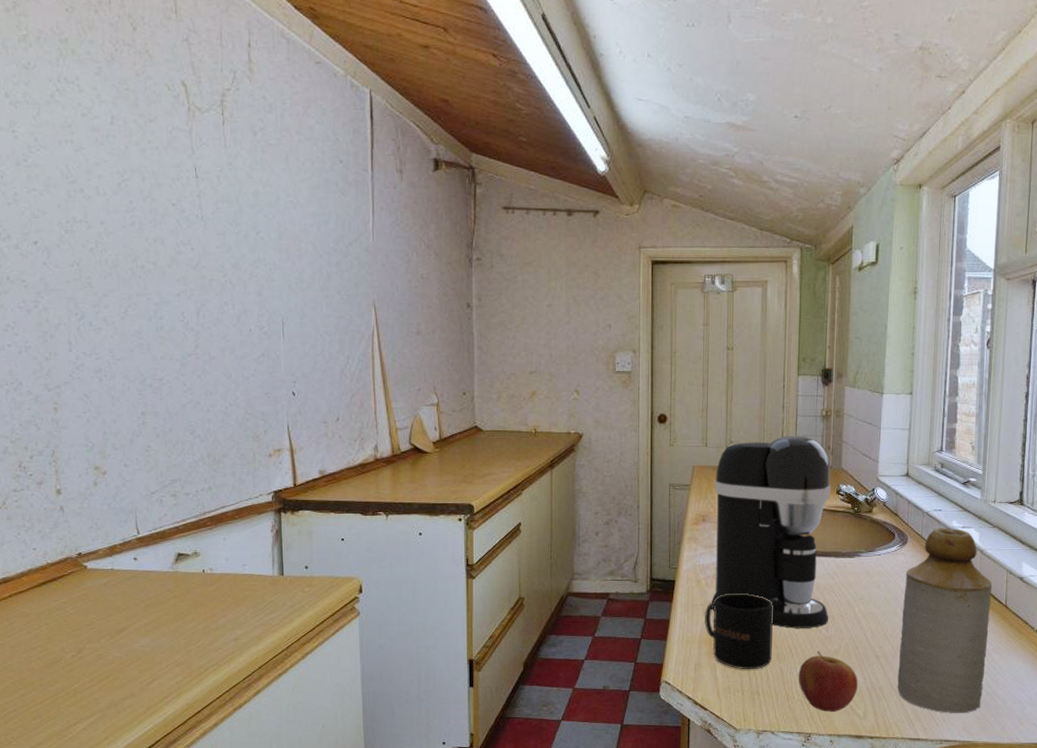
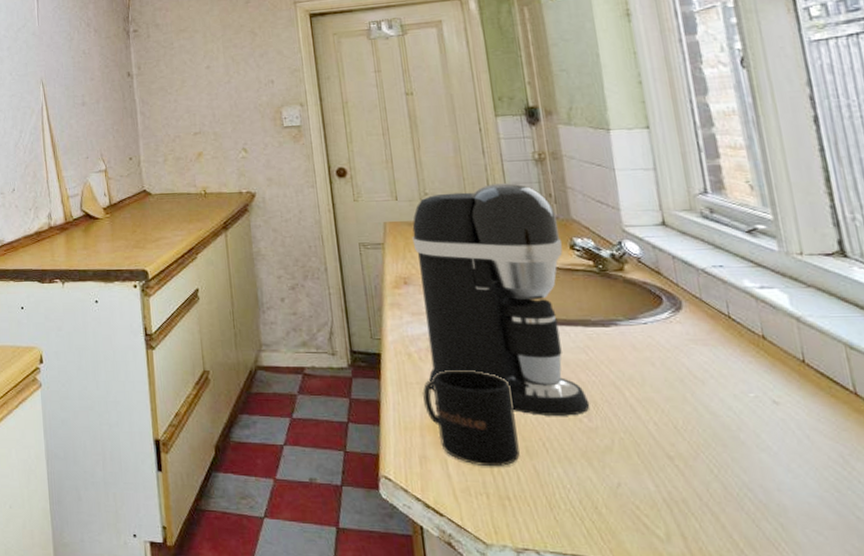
apple: present [798,651,858,712] -> none [559,446,650,530]
bottle: present [897,527,993,714] -> none [688,288,851,546]

